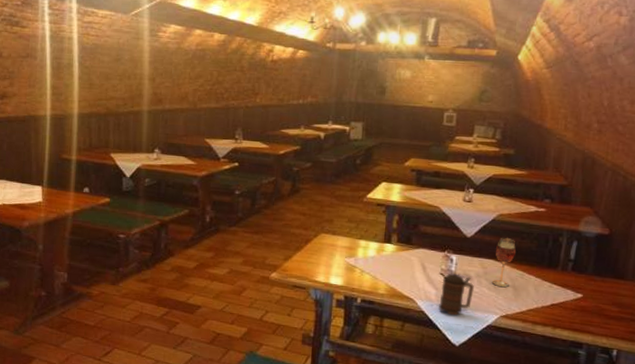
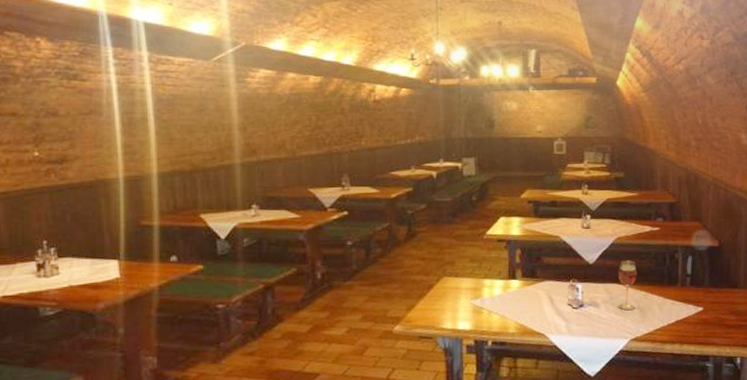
beer mug: present [437,273,474,316] -> none [569,302,602,346]

